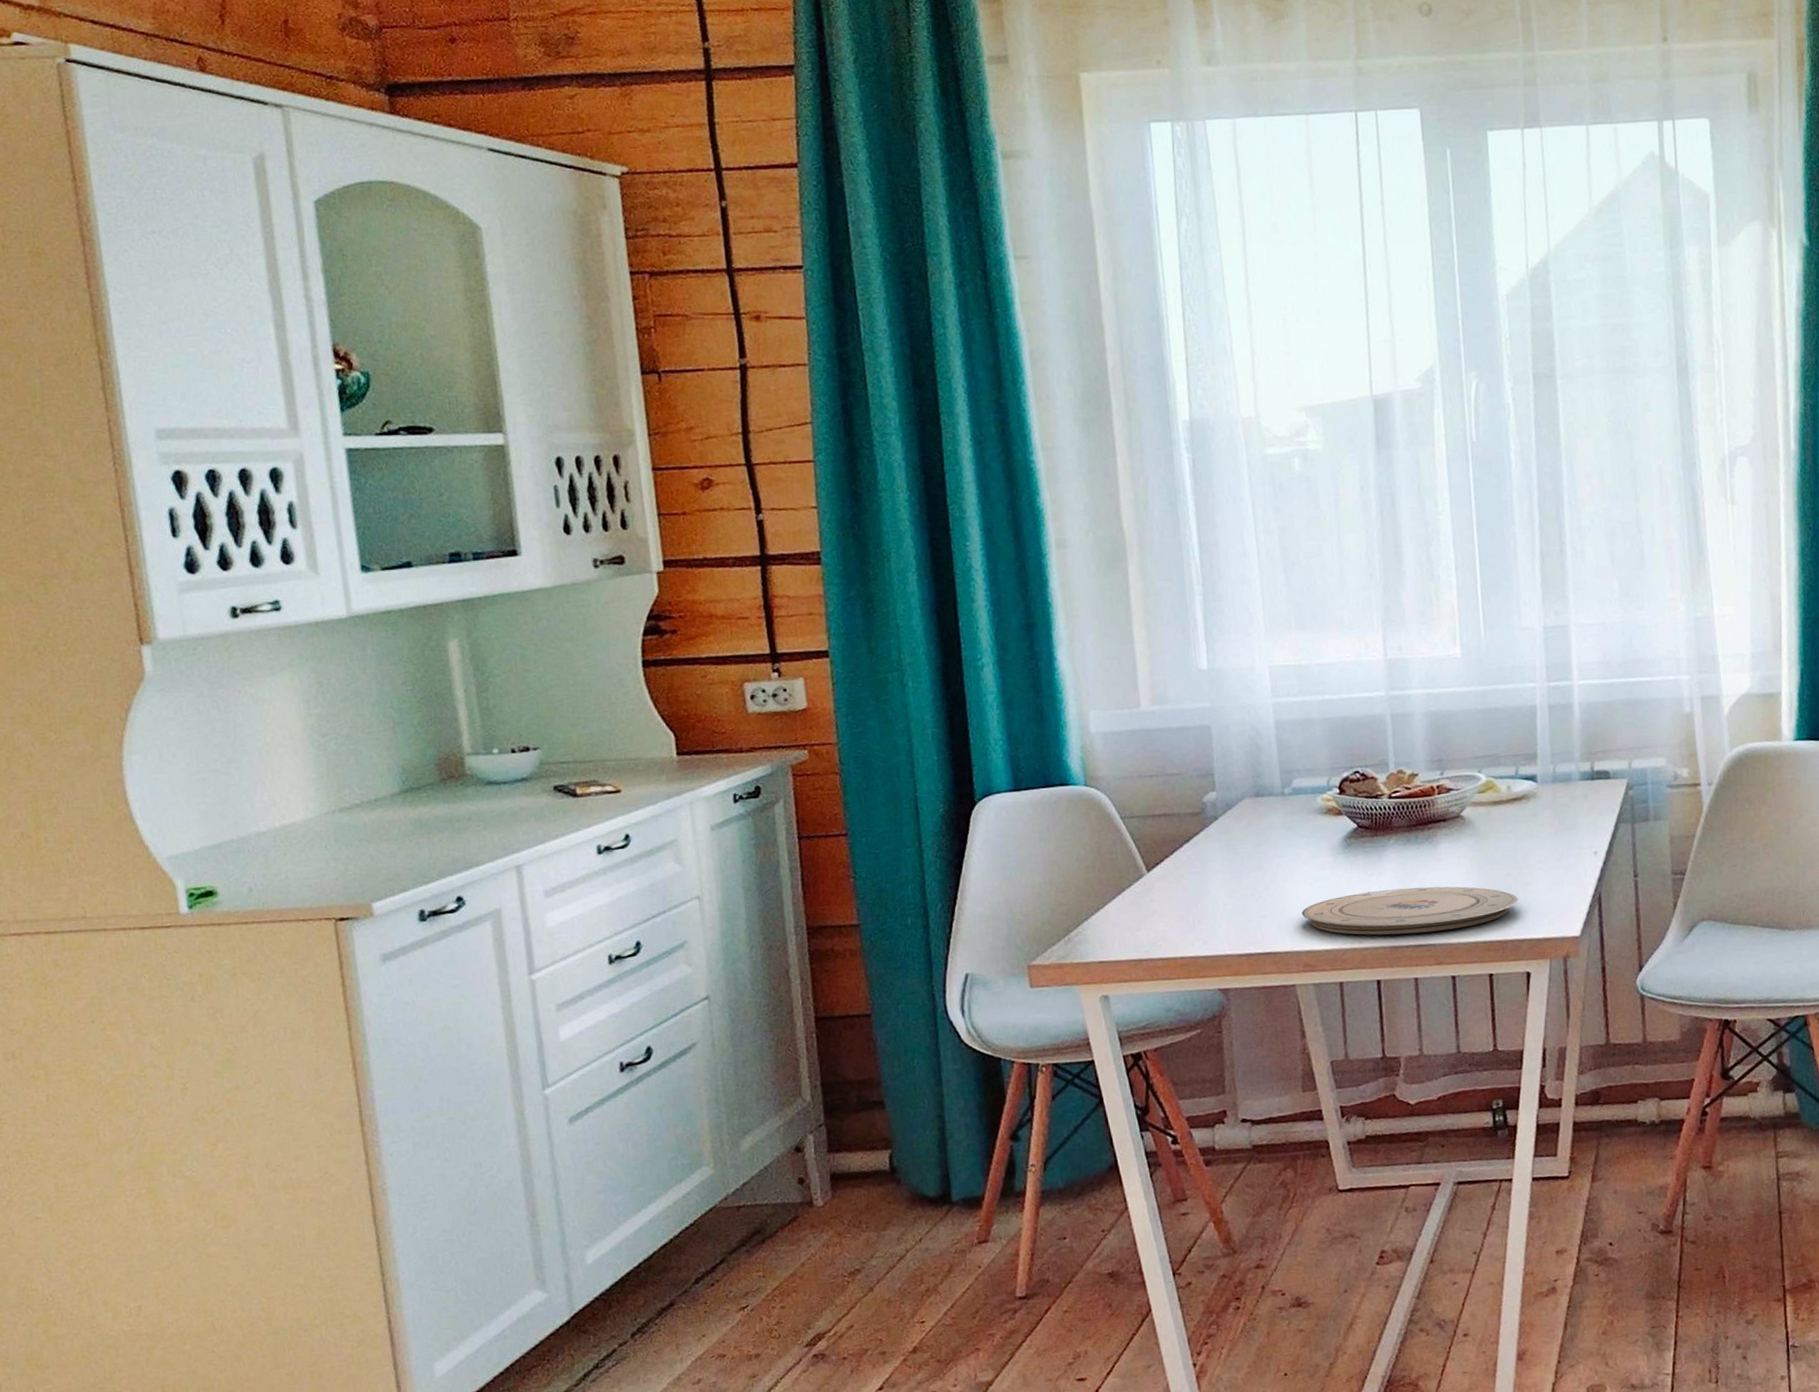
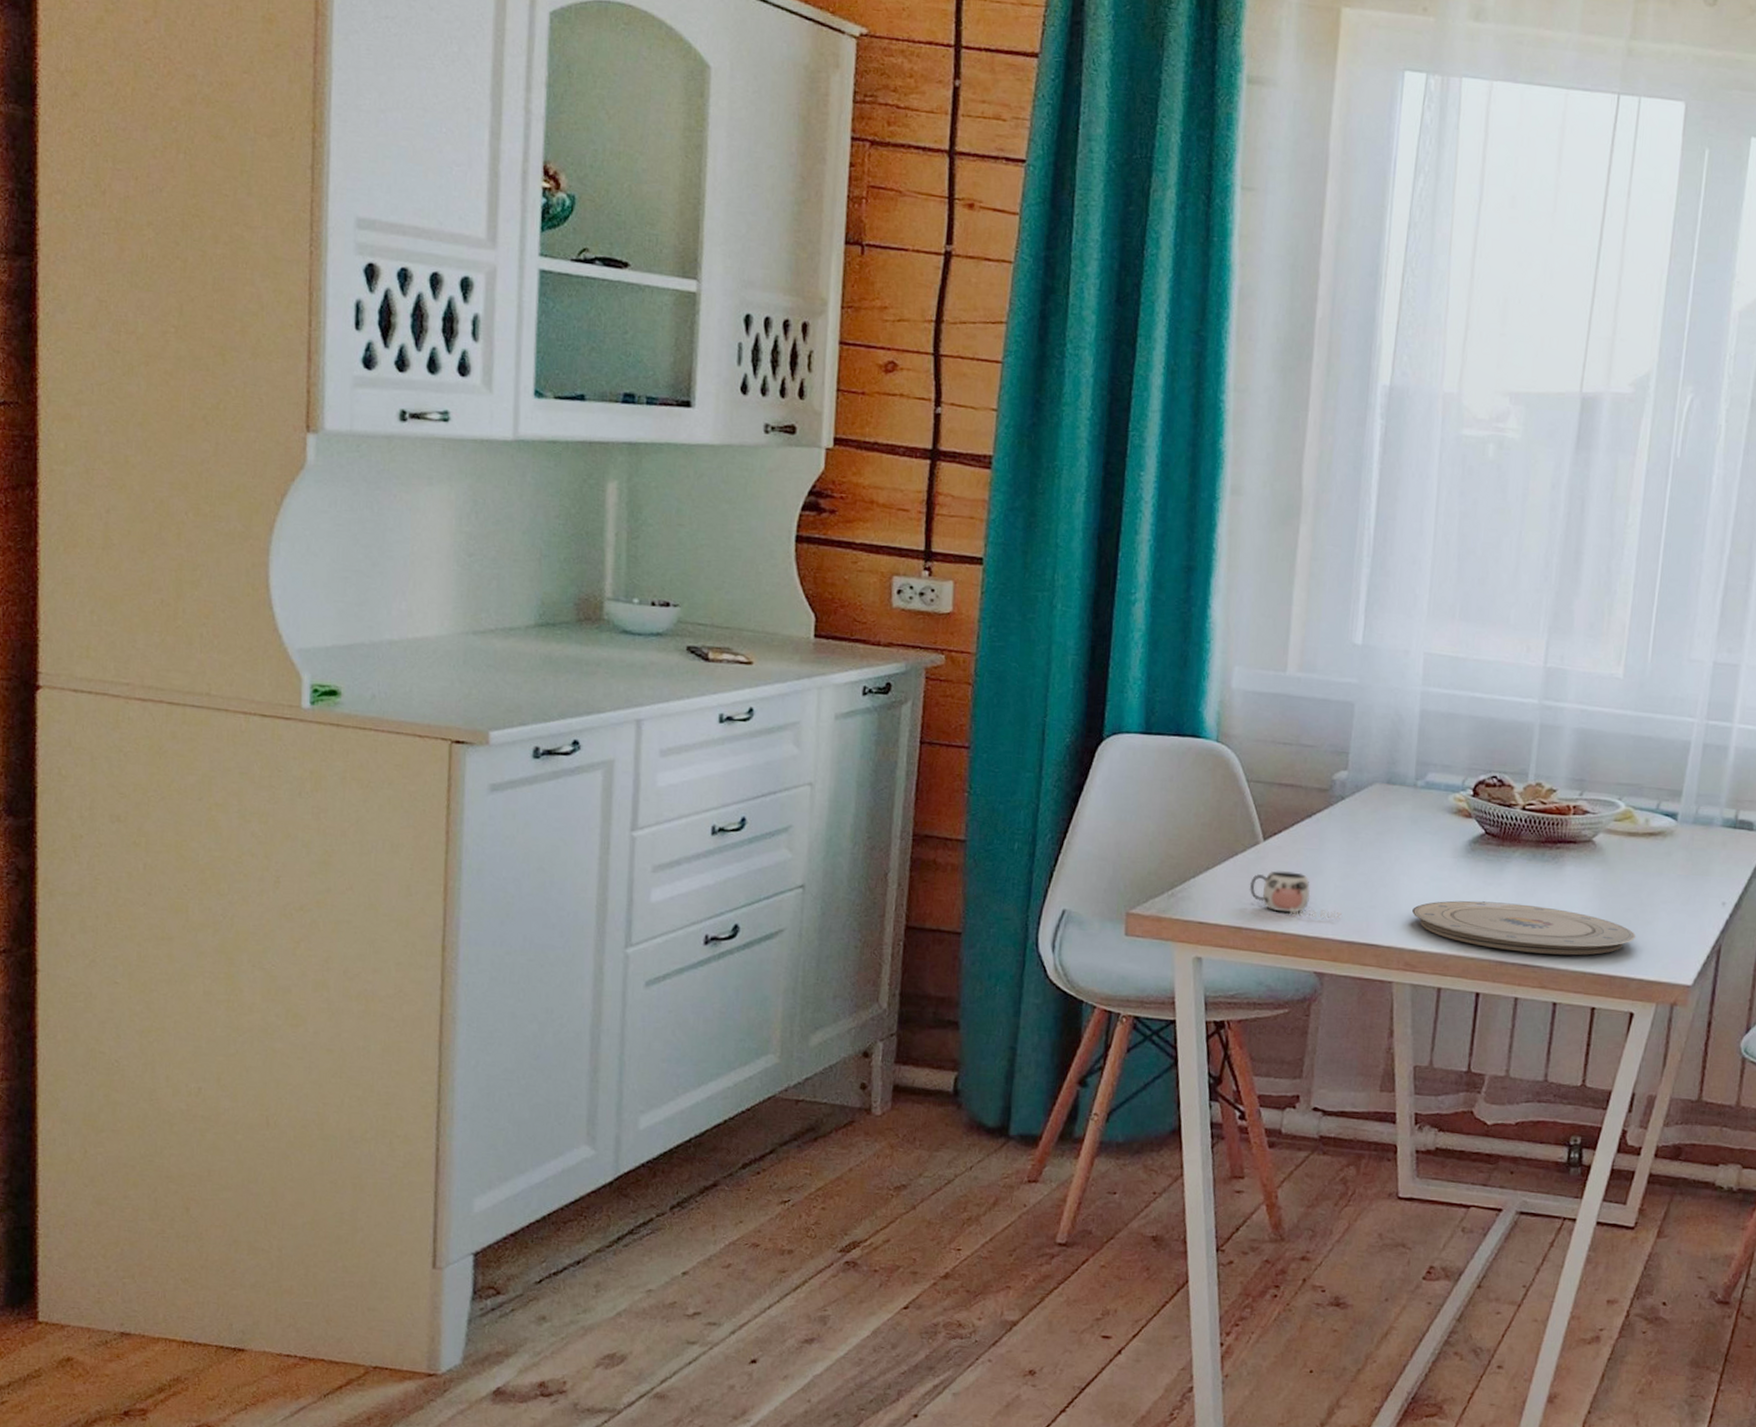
mug: none [1141,896,1235,939] -> present [1249,871,1342,920]

